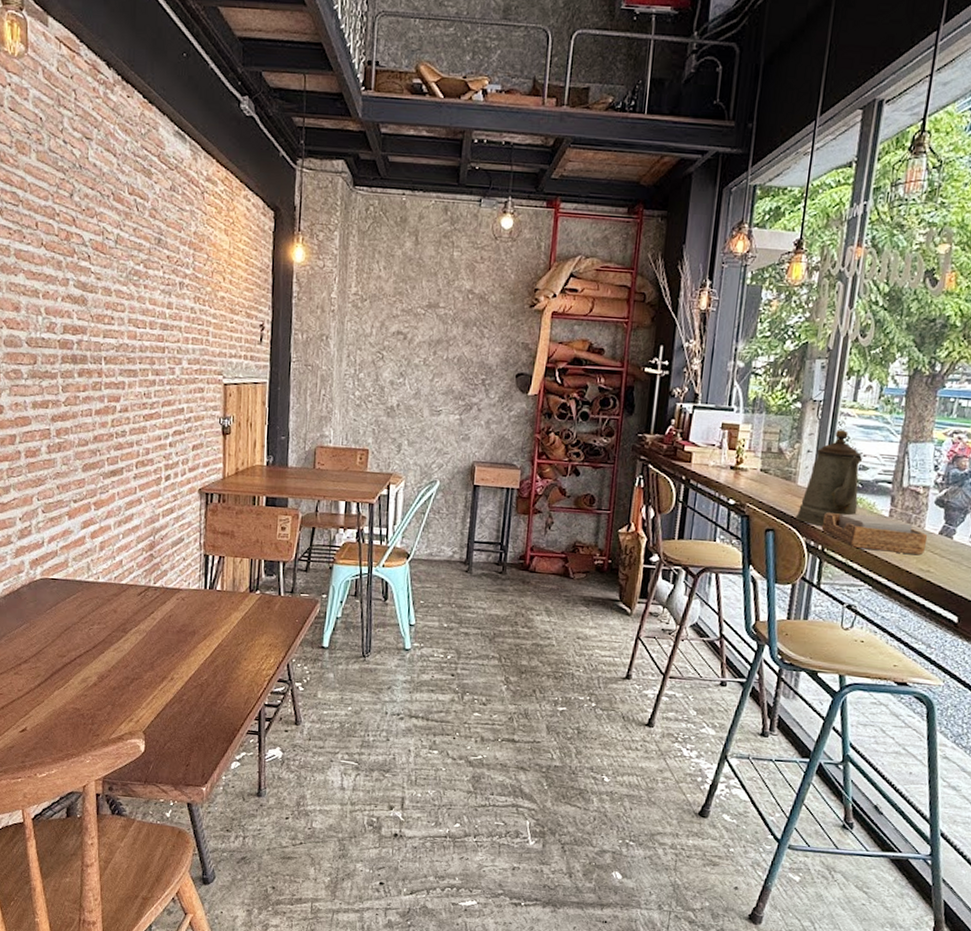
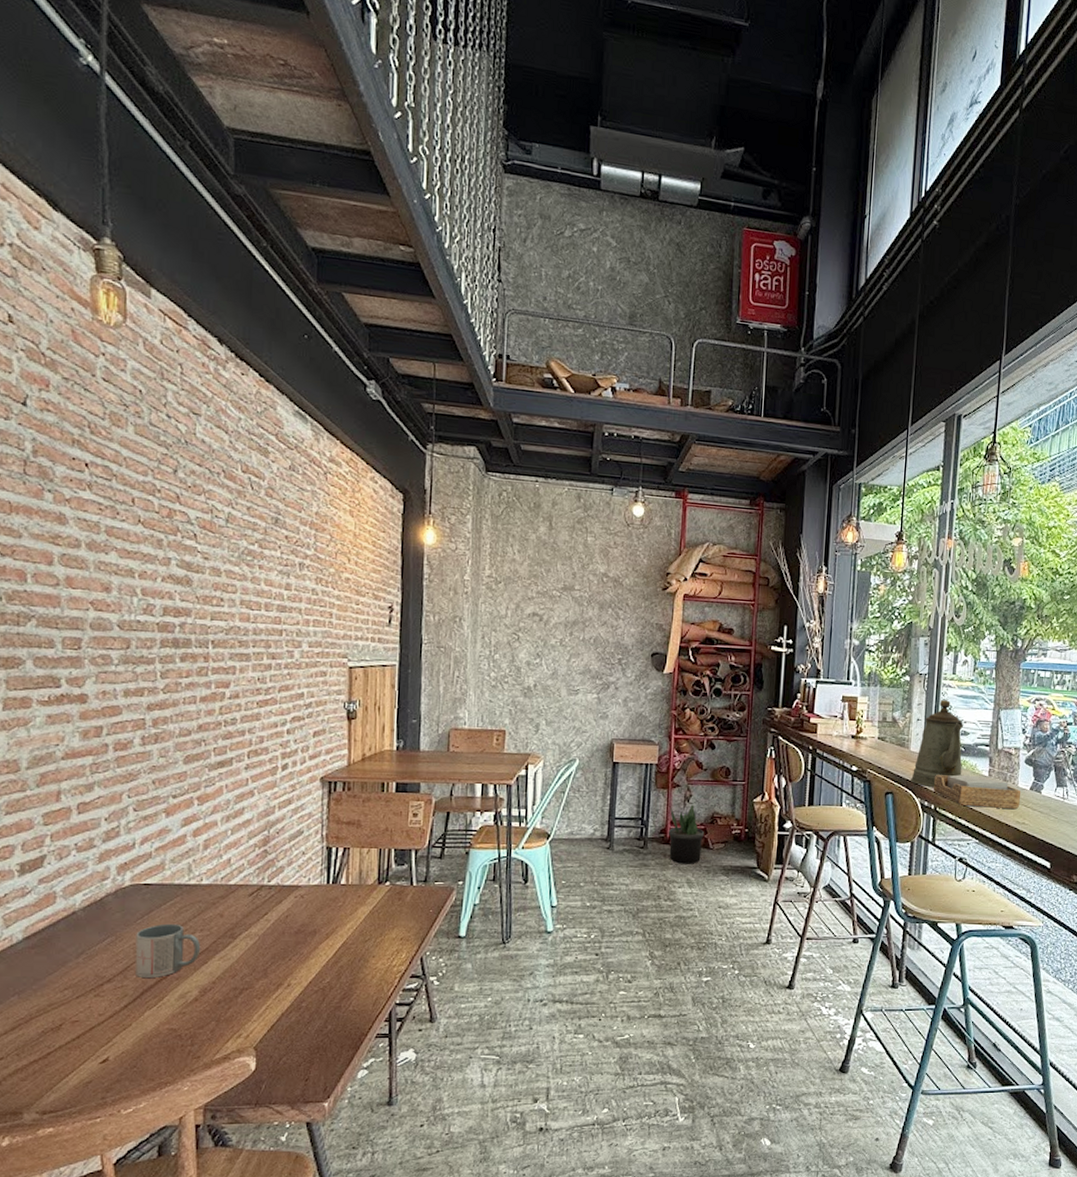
mug: none [45,615,99,663] -> present [134,923,201,979]
planter: none [528,531,565,593] -> present [669,804,704,864]

